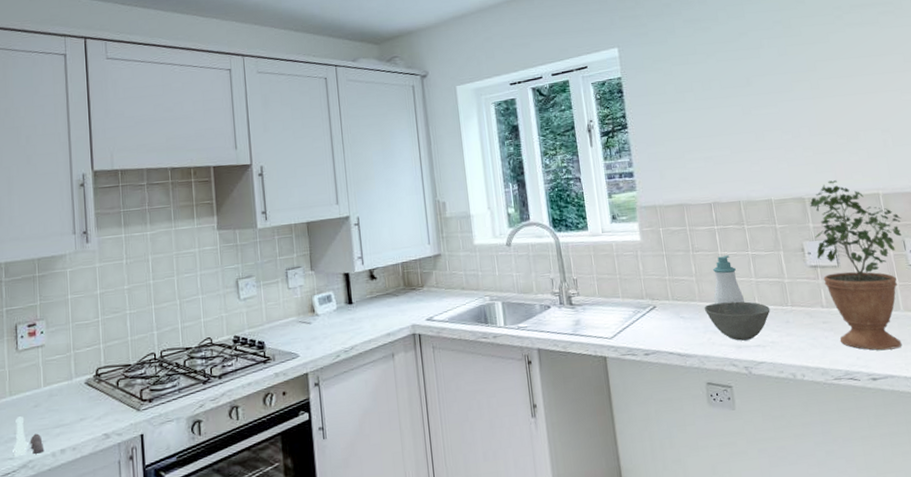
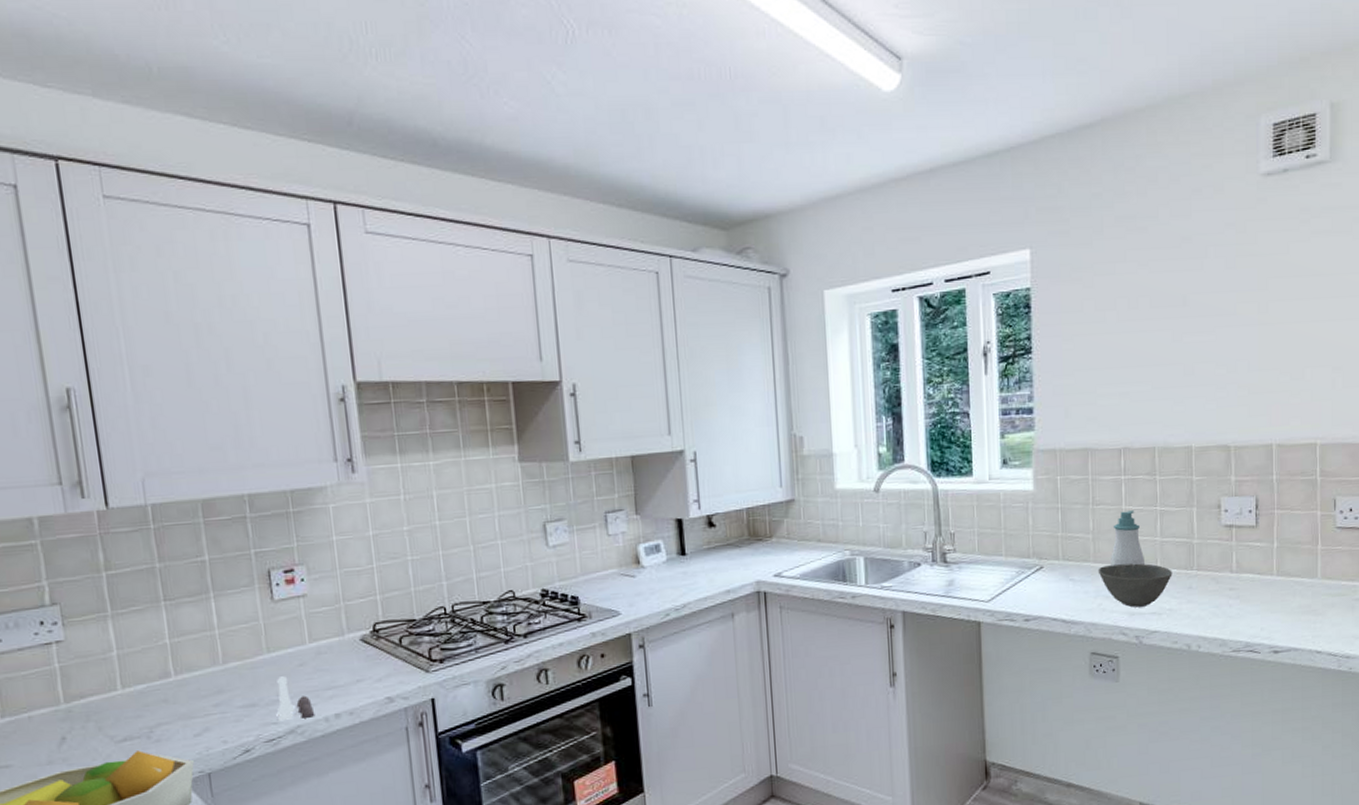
potted plant: present [810,180,902,351] -> none [1235,426,1337,621]

